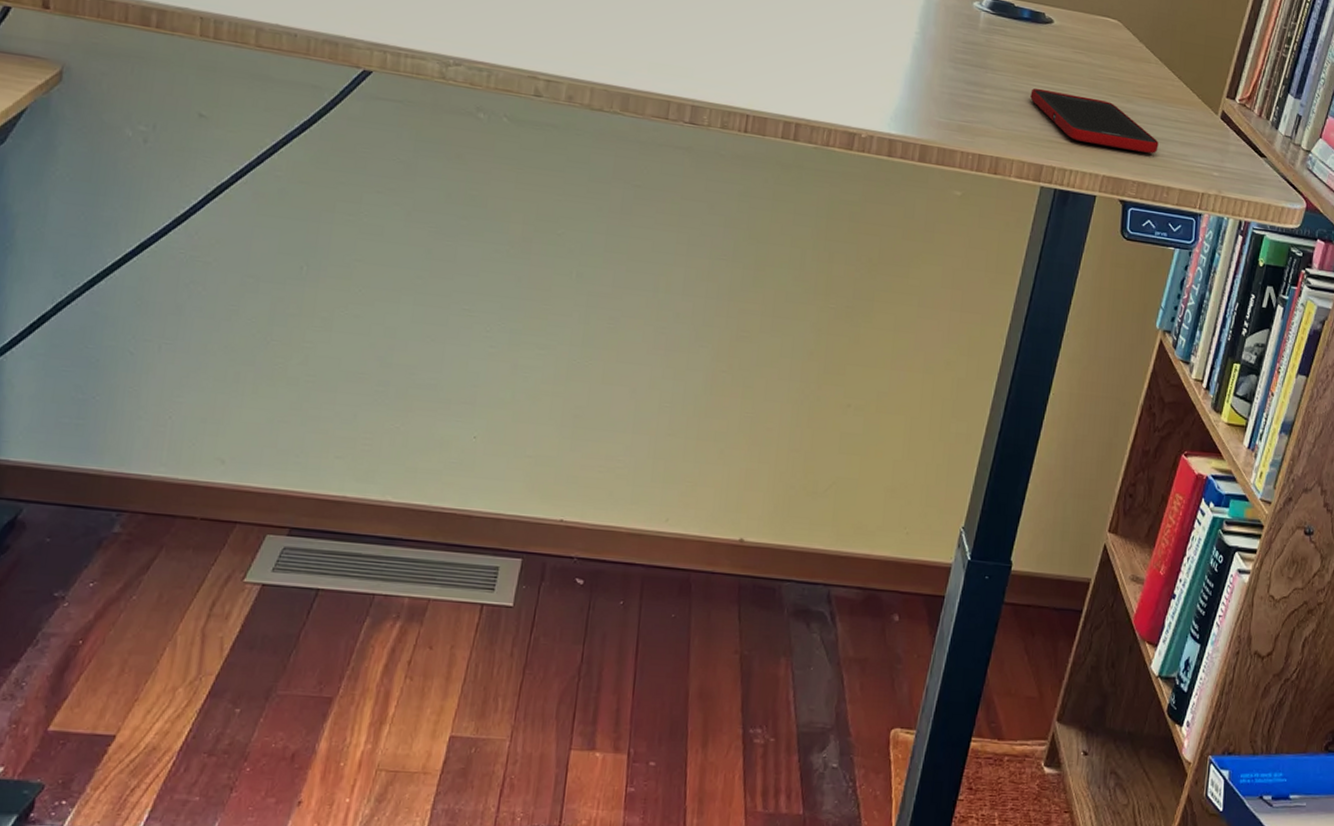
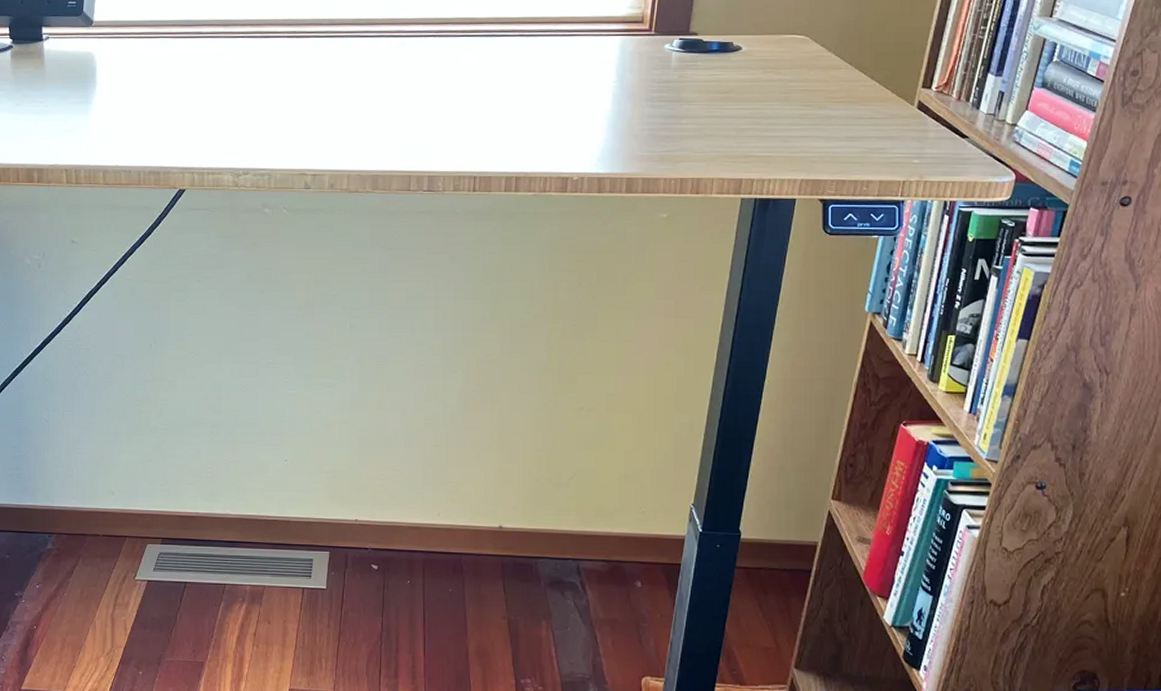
cell phone: present [1030,88,1159,154] -> none [725,110,855,153]

